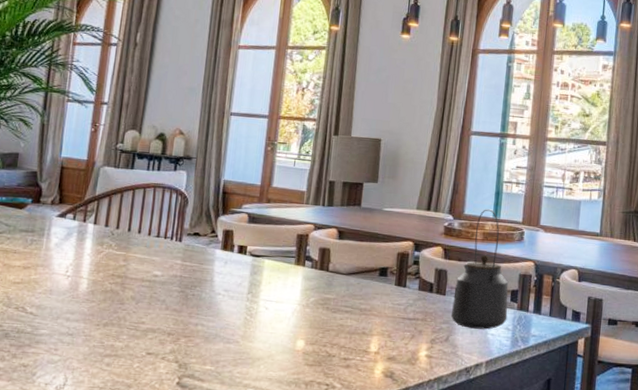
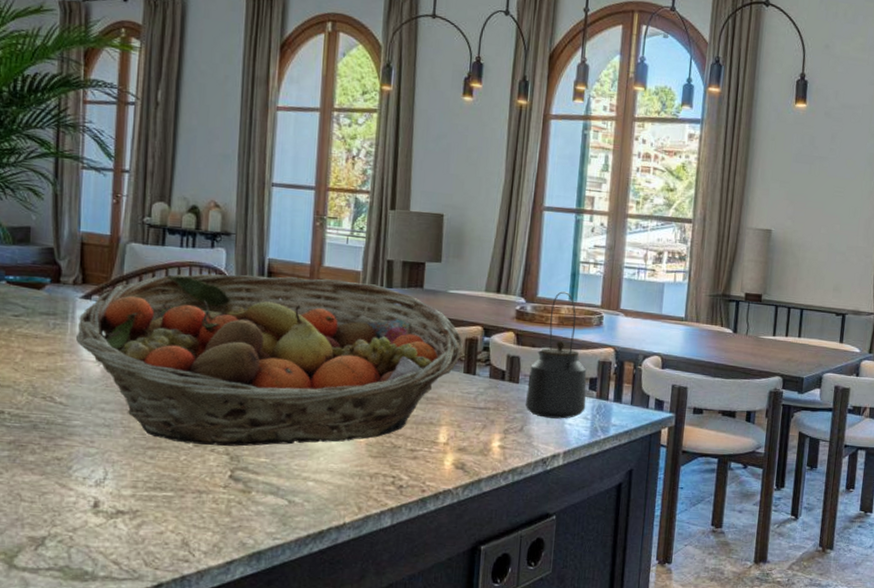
fruit basket: none [49,194,396,355] -> present [75,273,464,447]

